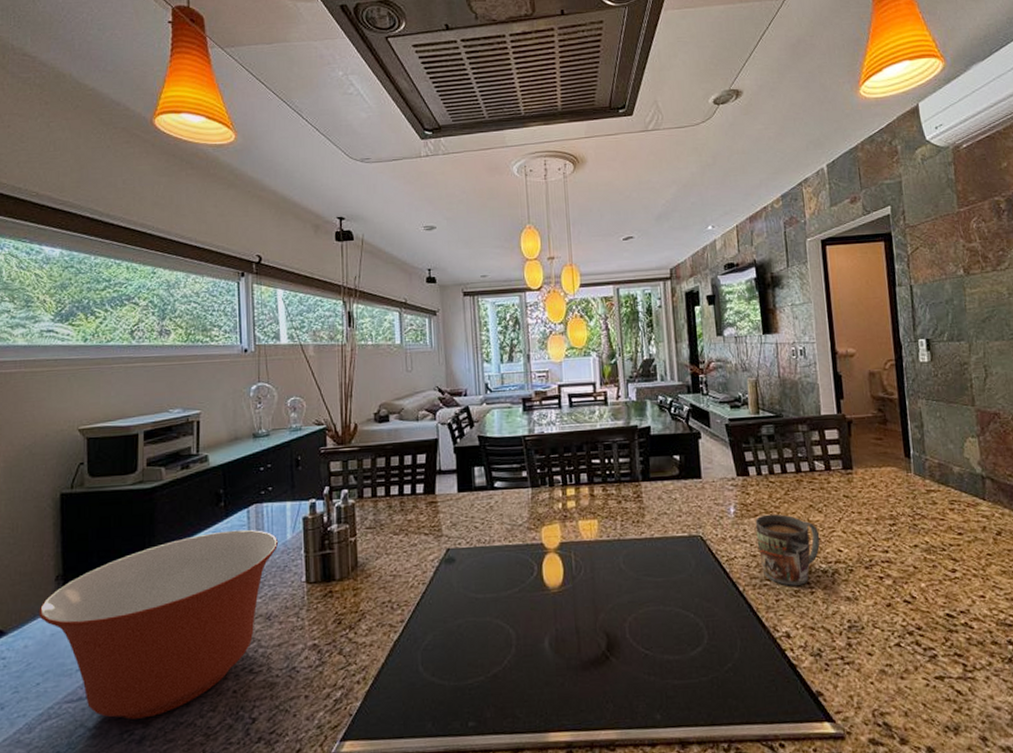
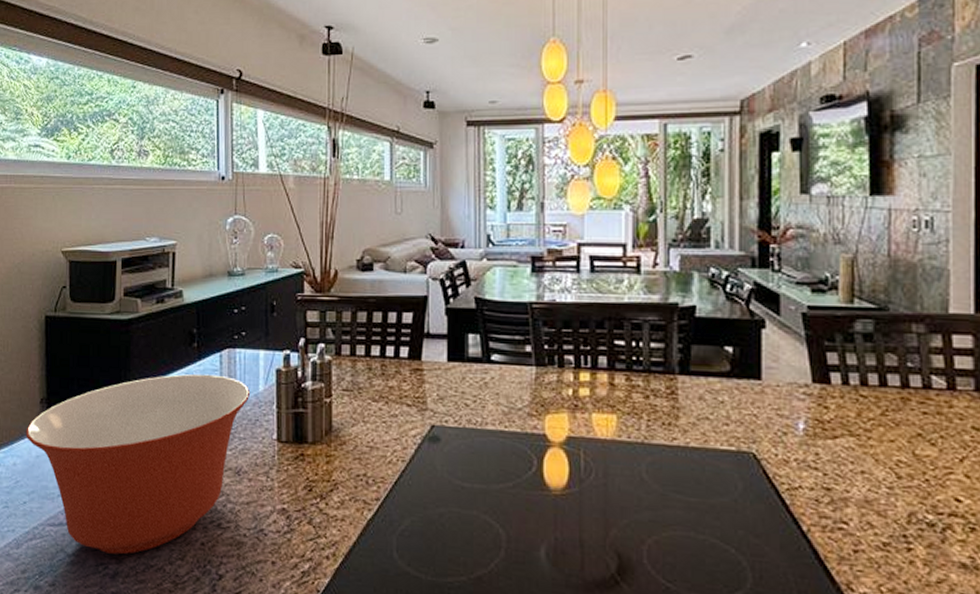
mug: present [755,514,820,586] -> none [833,437,929,537]

